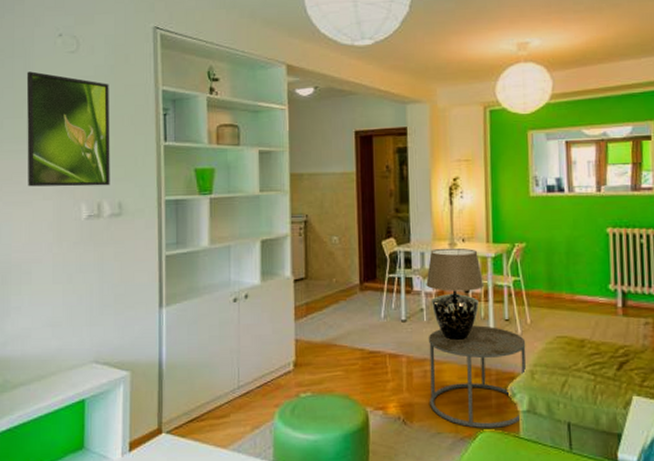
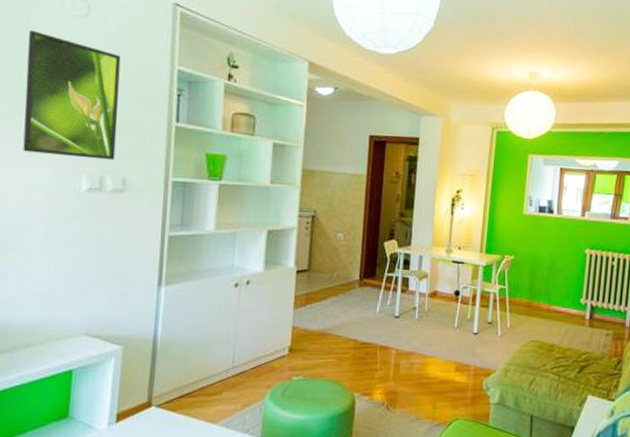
table lamp: present [426,247,485,341] -> none [421,253,474,339]
side table: present [428,325,526,428] -> none [412,326,504,417]

